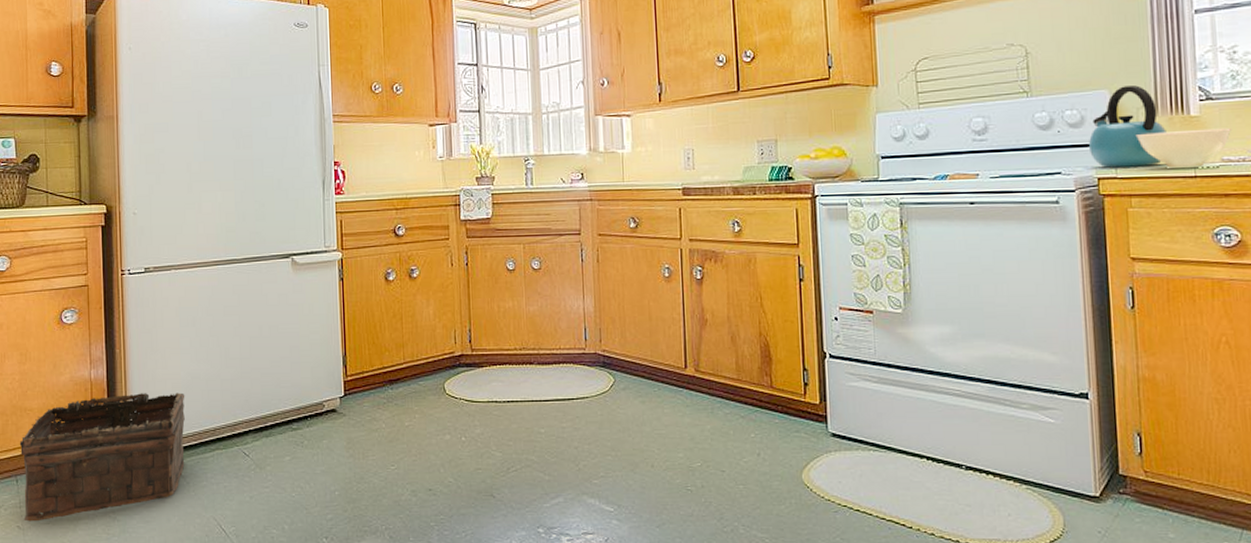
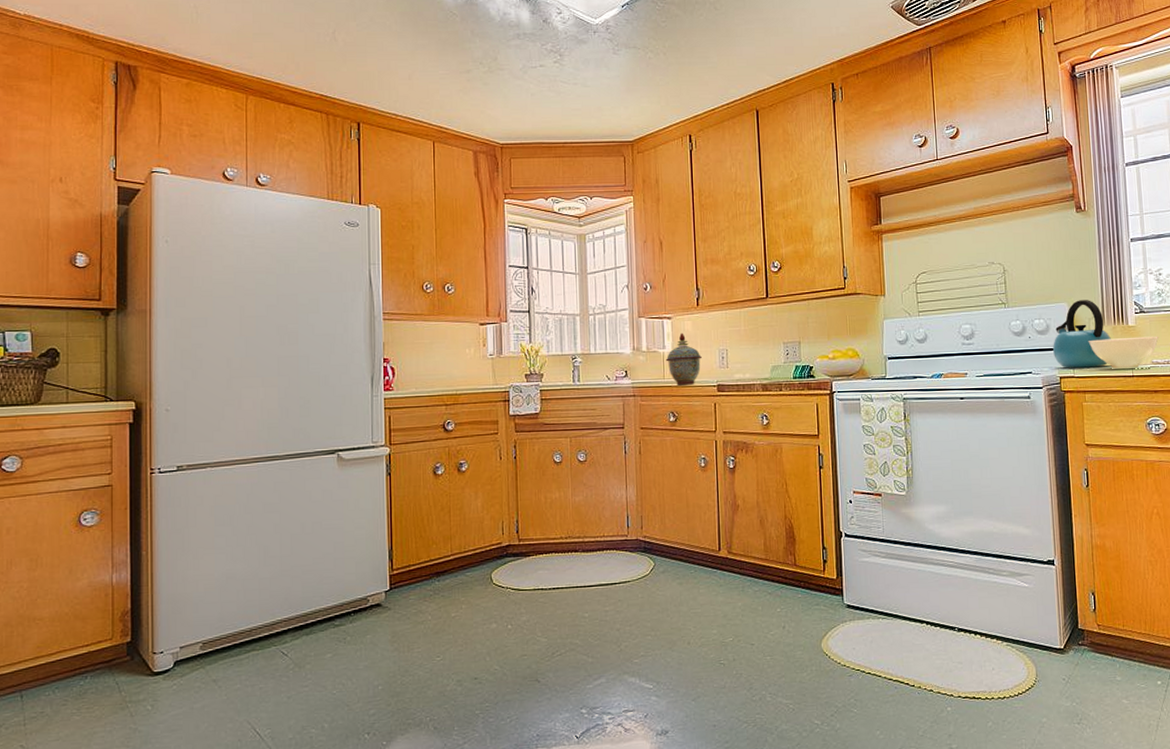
basket: present [19,392,185,522] -> none [26,593,219,740]
decorative jar: none [625,131,666,190] -> present [665,332,703,387]

